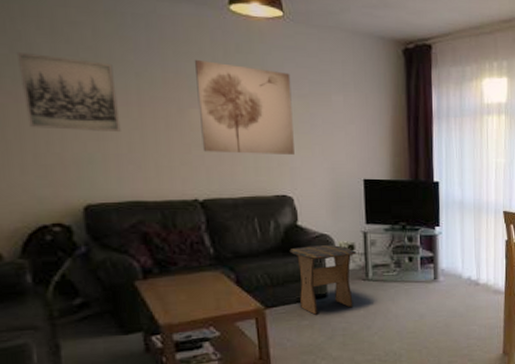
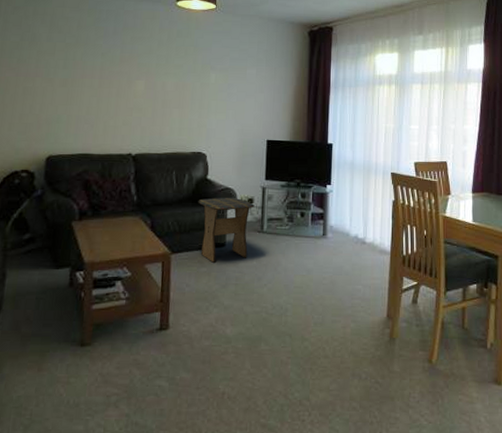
wall art: present [18,53,121,132] -> none [21,40,87,98]
wall art: present [194,59,294,155] -> none [141,42,216,118]

